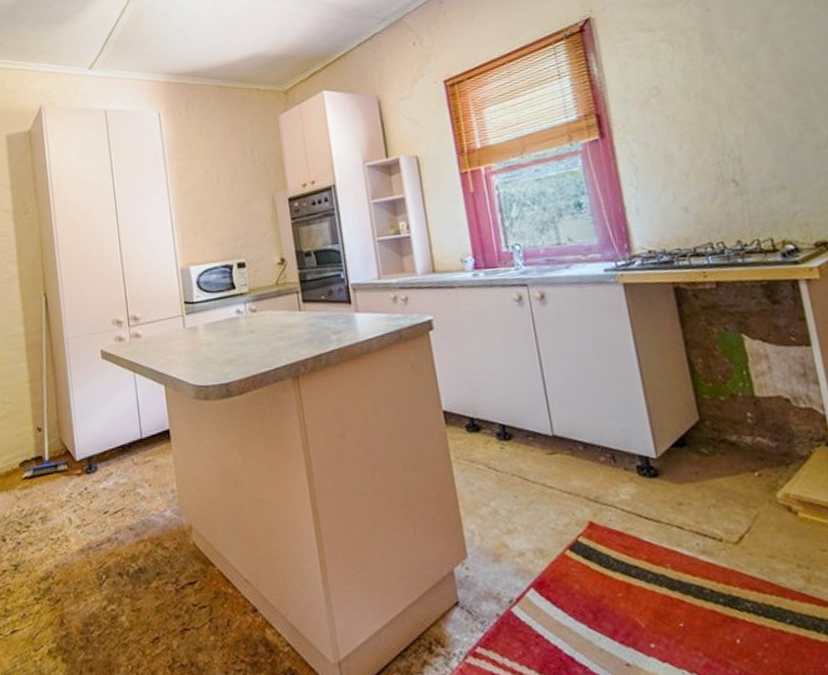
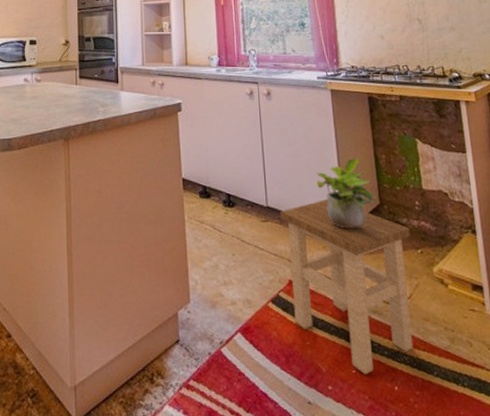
stool: none [570,420,758,628] -> present [280,200,414,375]
potted plant: none [613,365,698,454] -> present [316,158,379,229]

